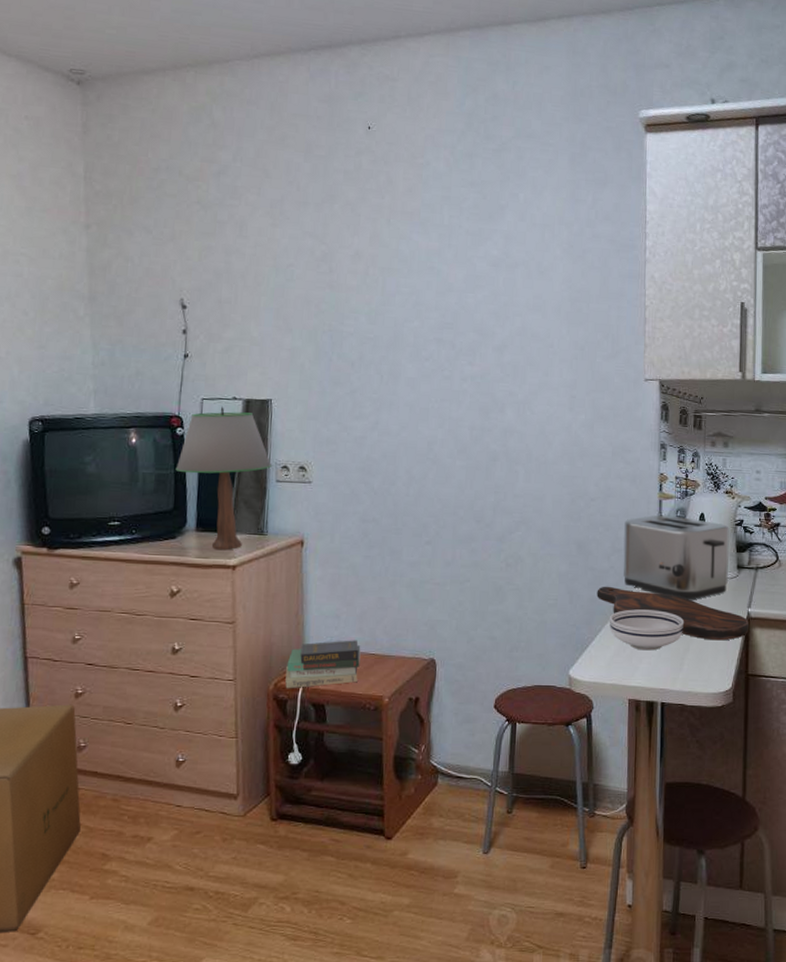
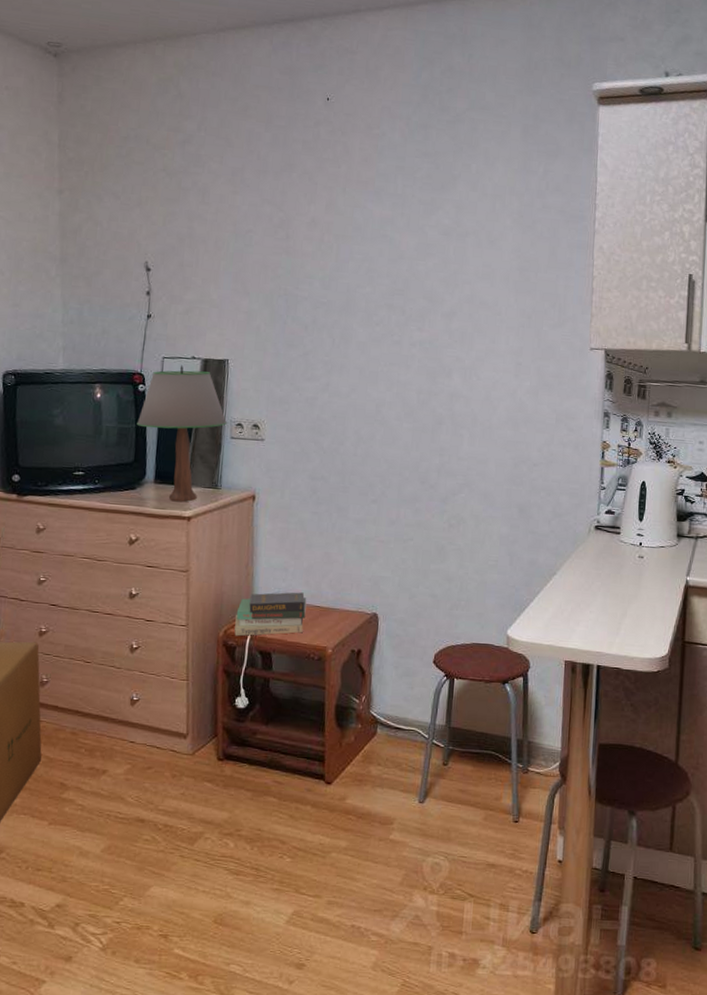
cutting board: present [597,586,750,641] -> none [536,549,688,608]
bowl: present [609,609,685,651] -> none [548,573,623,614]
toaster: present [623,515,729,599] -> none [563,481,670,566]

